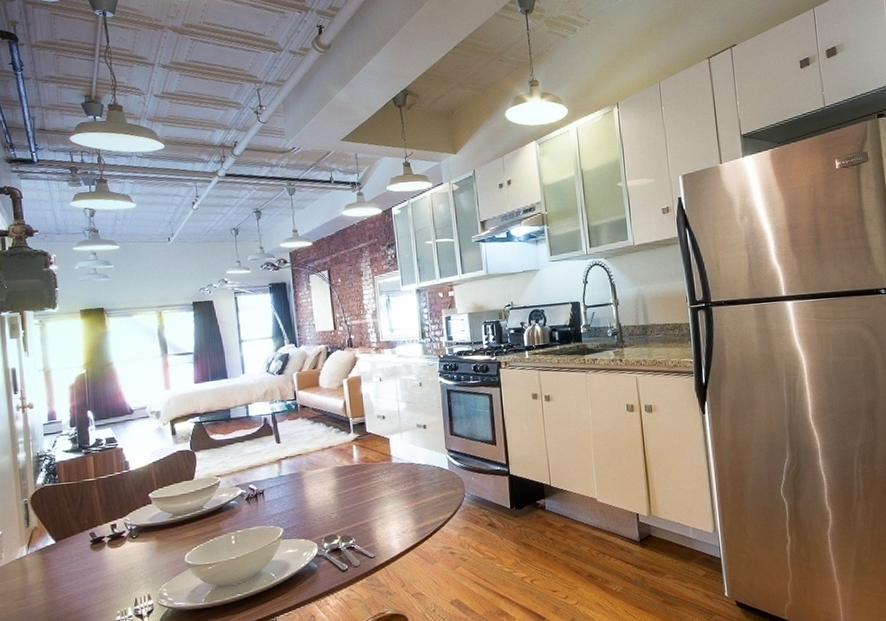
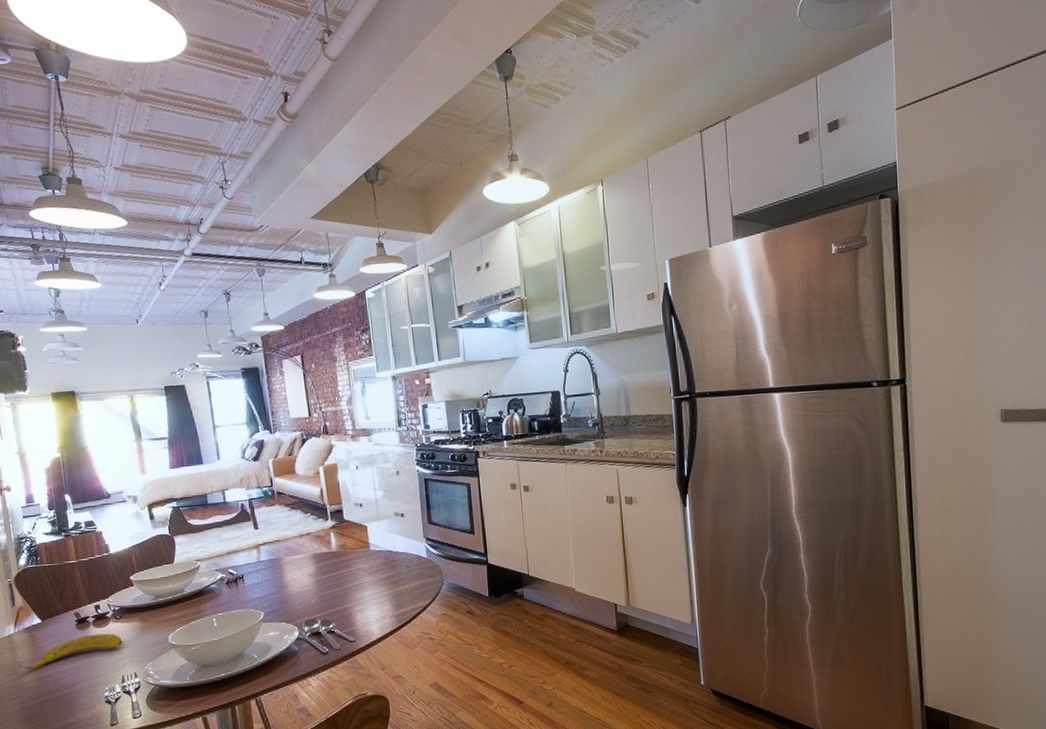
banana: none [29,553,138,595] -> present [19,633,123,671]

